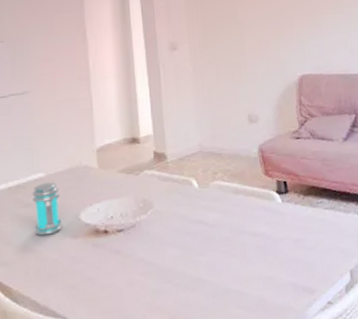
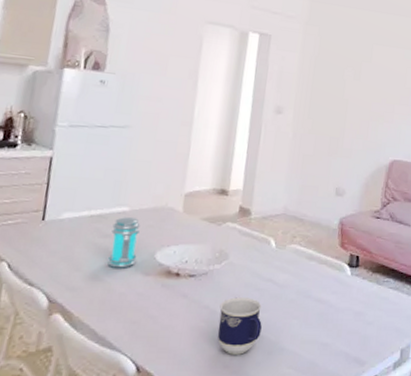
cup: none [154,243,201,304] -> present [218,297,262,355]

